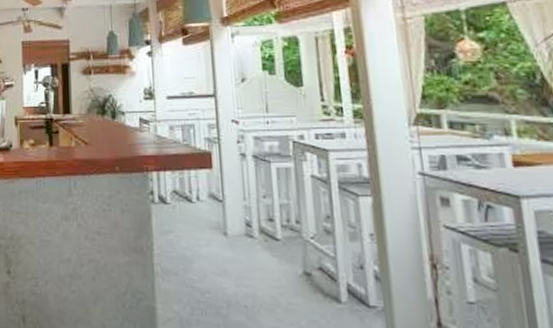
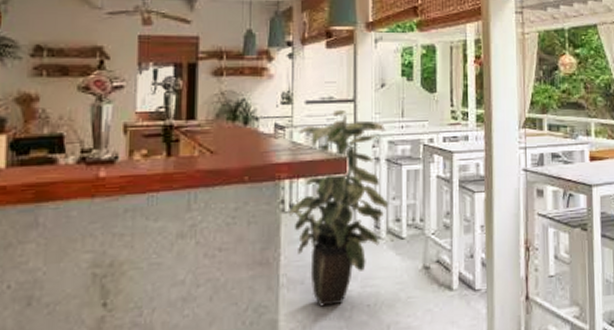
indoor plant: none [158,104,259,302] -> present [289,109,388,307]

